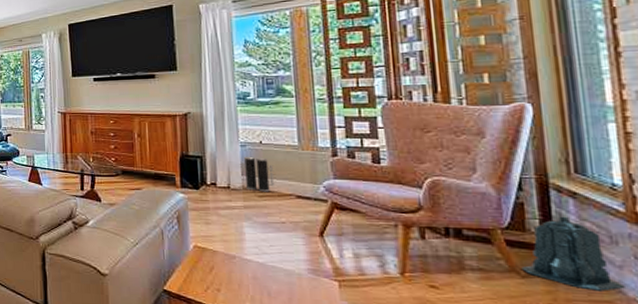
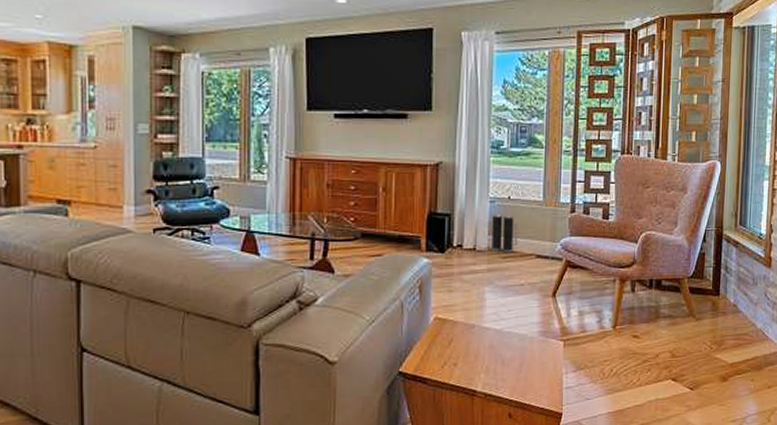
lantern: present [521,216,625,291] -> none [697,263,756,326]

